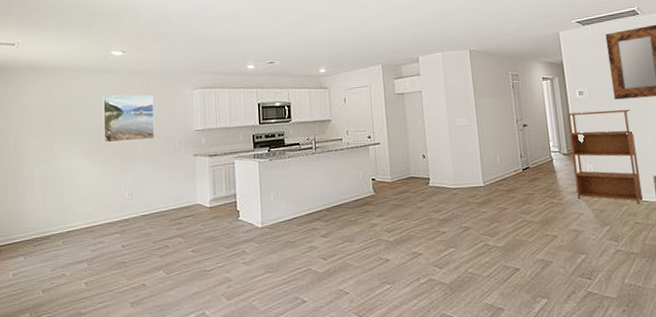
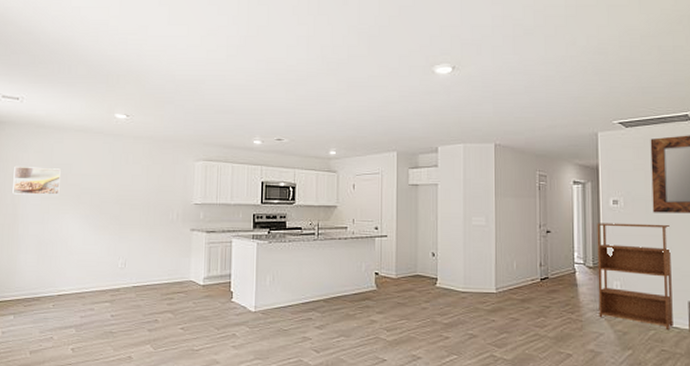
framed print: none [14,108,62,138] -> present [12,165,61,195]
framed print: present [103,95,155,143] -> none [101,160,154,209]

